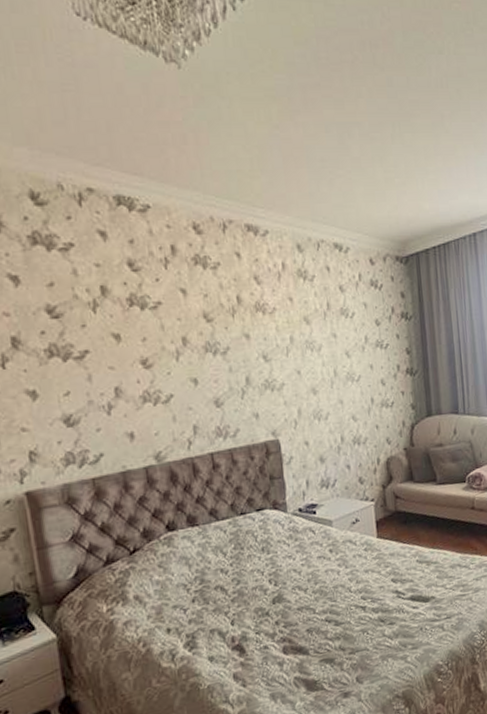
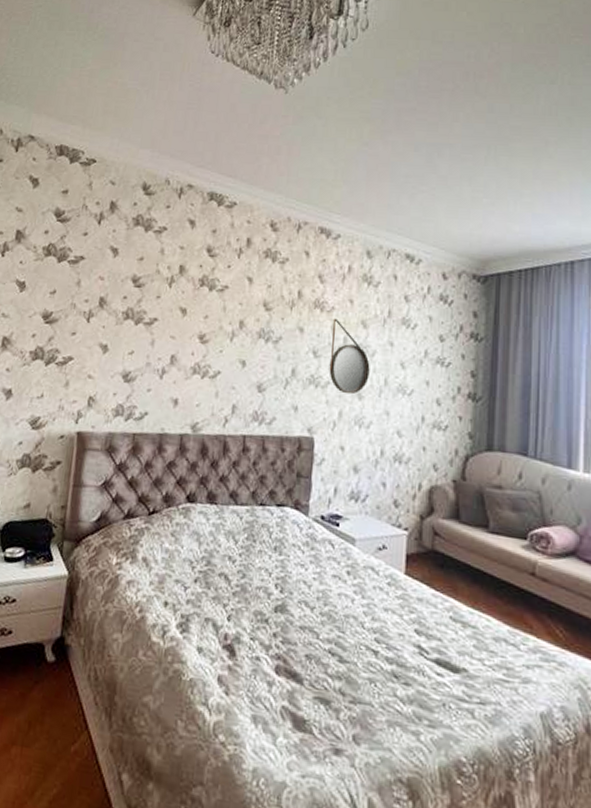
home mirror: none [276,319,320,392] -> present [329,318,370,395]

